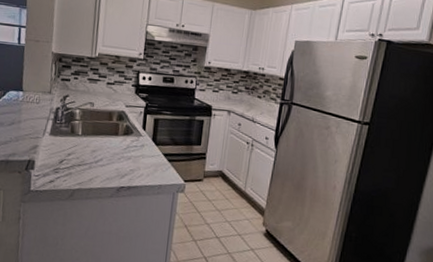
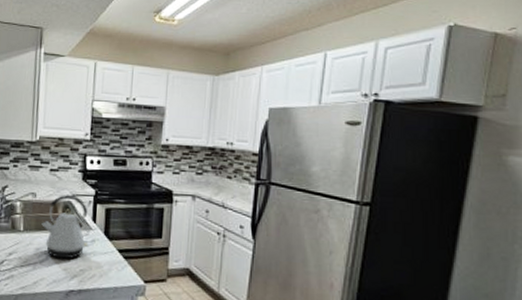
kettle: none [98,105,139,161] -> present [41,195,89,259]

